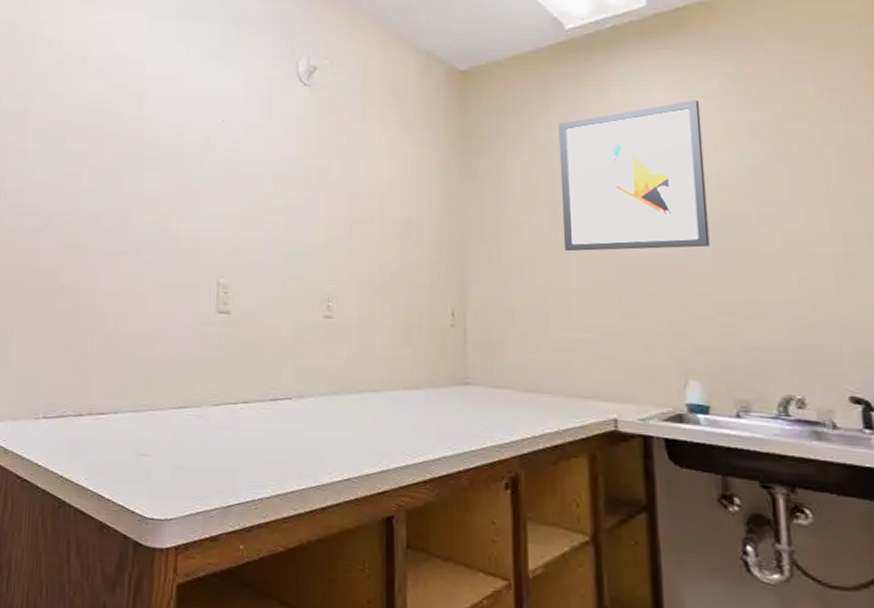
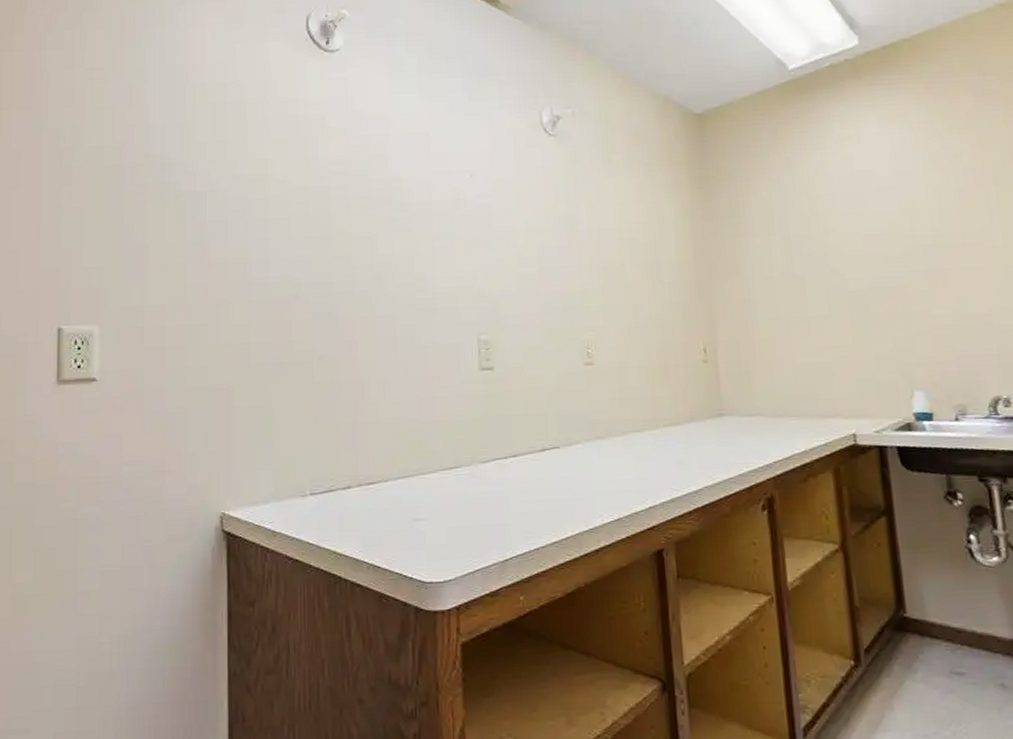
wall art: present [558,100,710,252] -> none [788,132,925,282]

